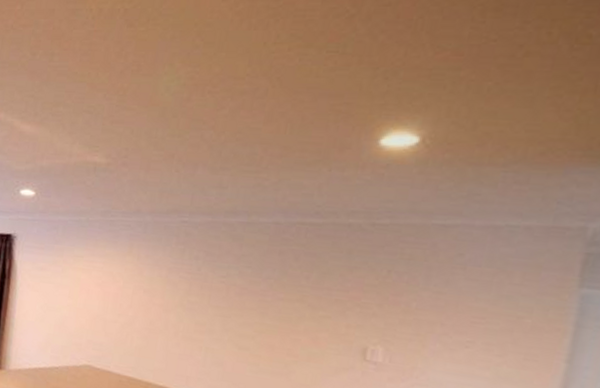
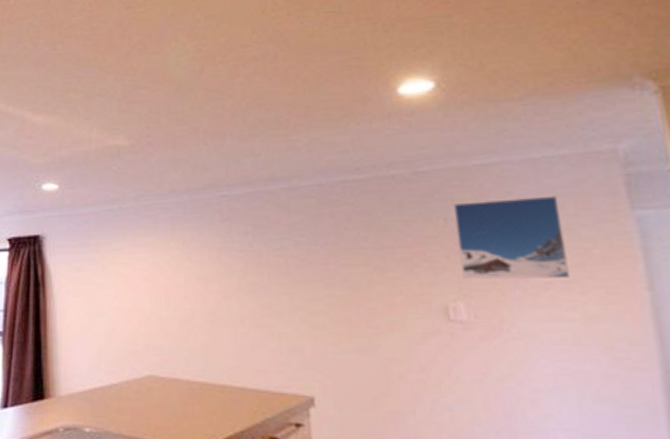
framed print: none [389,258,508,340] -> present [454,196,570,279]

